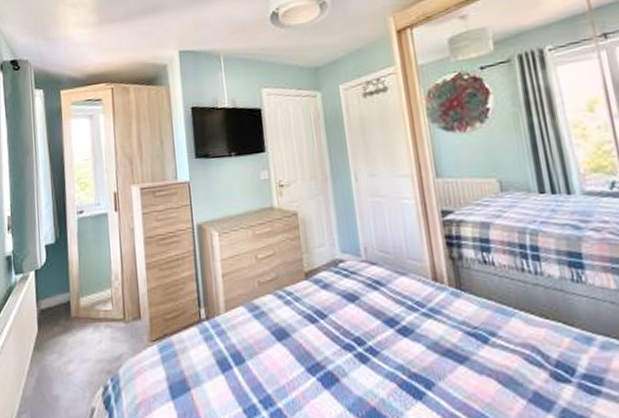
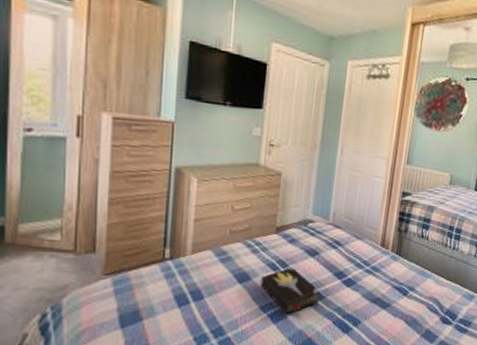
hardback book: none [300,317,375,378] -> present [260,267,321,315]

